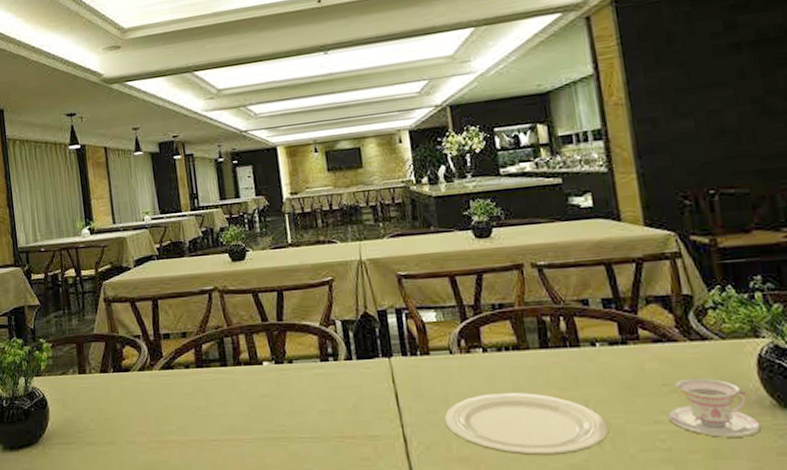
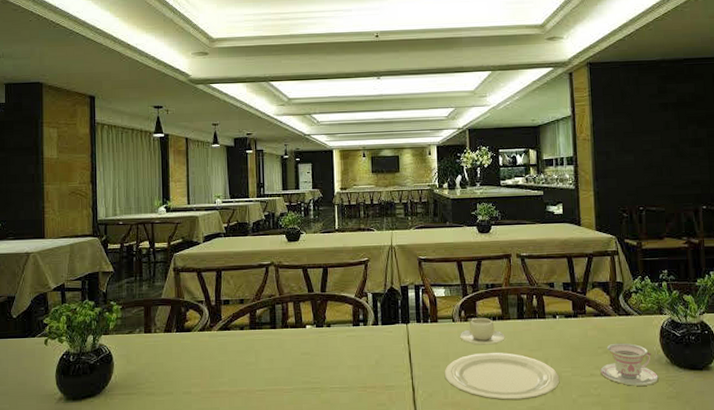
teacup: none [461,347,525,384] -> present [460,317,505,345]

